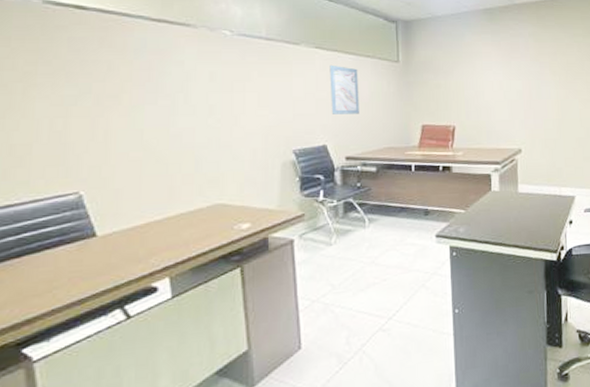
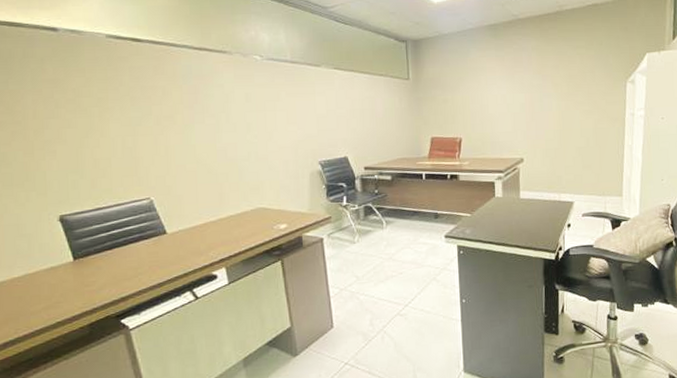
wall art: present [329,64,359,114] -> none [347,84,375,129]

